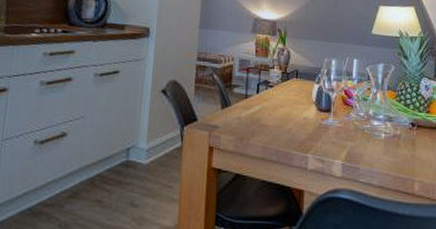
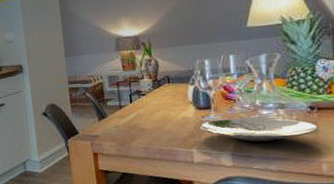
plate: none [318,125,415,155] -> present [200,117,318,143]

